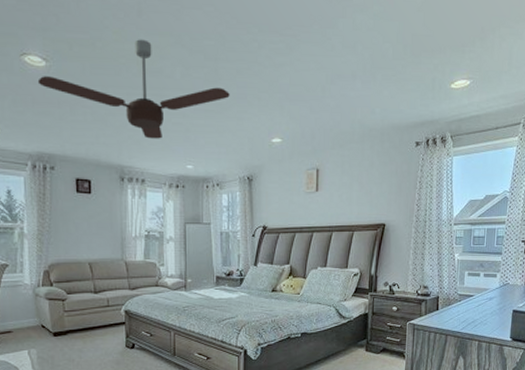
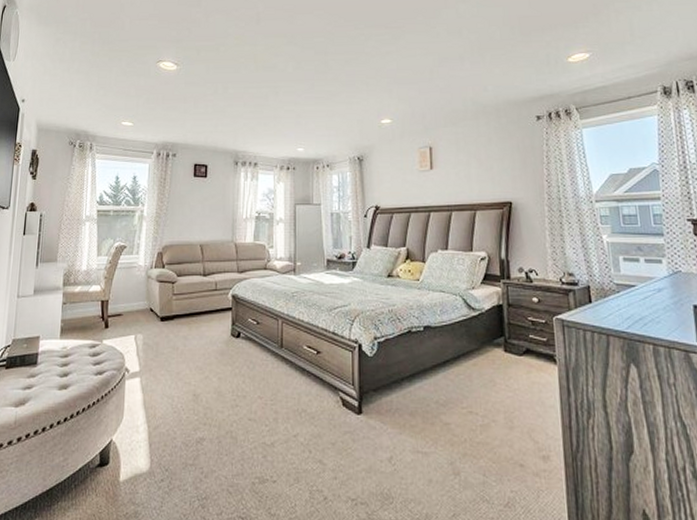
ceiling fan: present [37,39,230,139] -> none [168,42,339,125]

